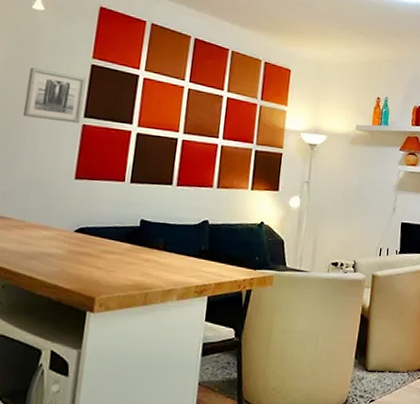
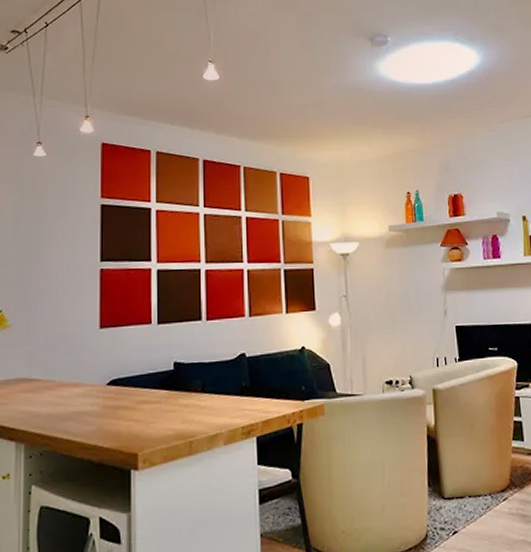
wall art: present [22,67,86,124] -> none [38,217,97,270]

